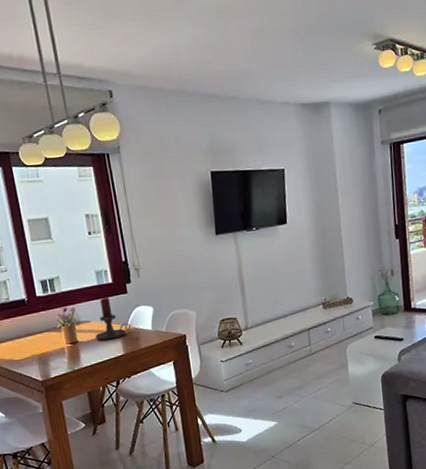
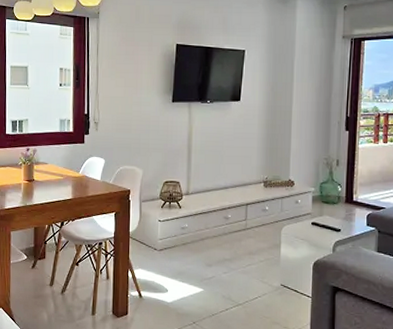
candle holder: present [95,296,131,341] -> none [50,143,82,183]

